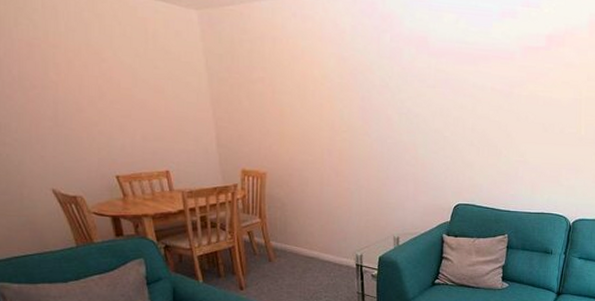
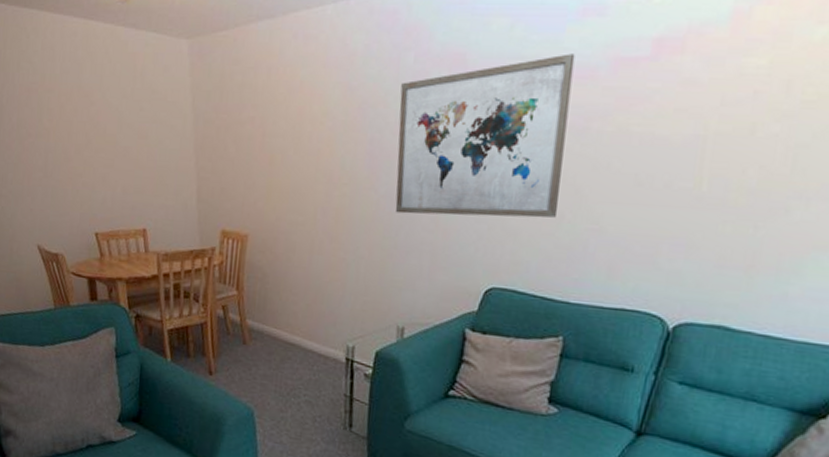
wall art: none [382,42,500,154] -> present [395,53,575,218]

